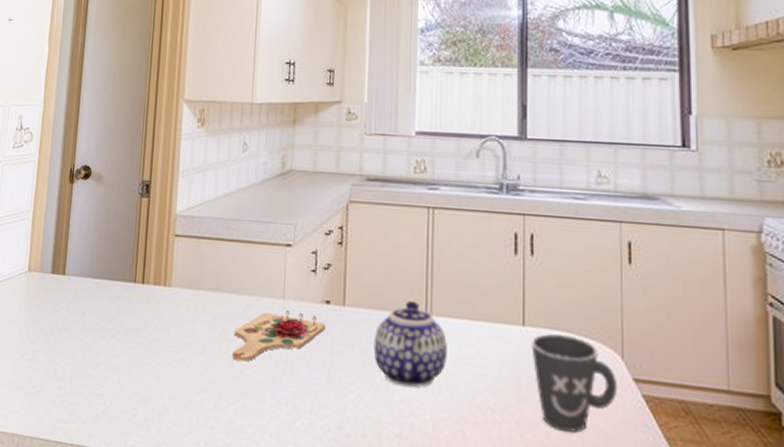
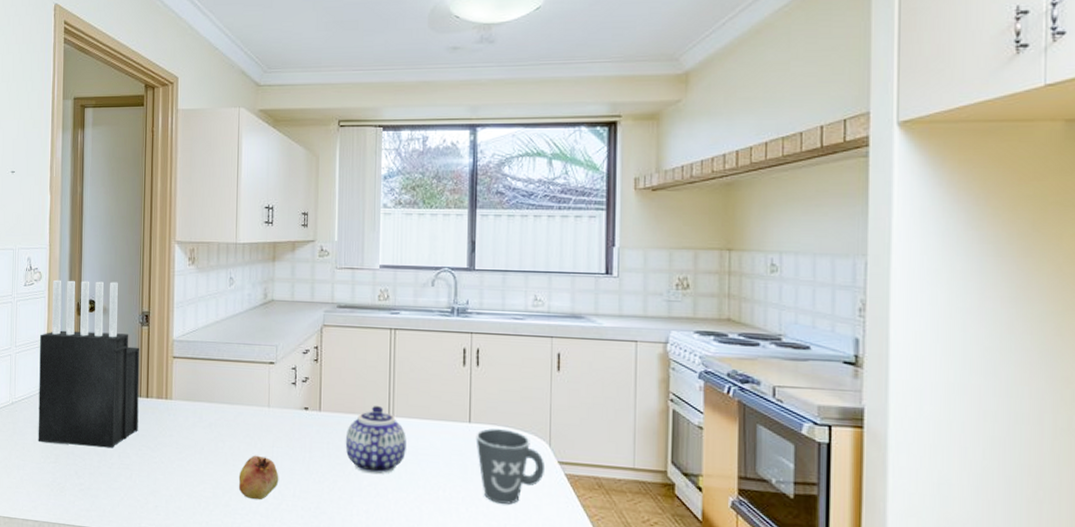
knife block: none [14,141,138,345] -> present [38,279,140,449]
cutting board: present [232,310,327,362] -> none [227,416,306,458]
fruit: none [244,358,294,416] -> present [238,455,279,500]

